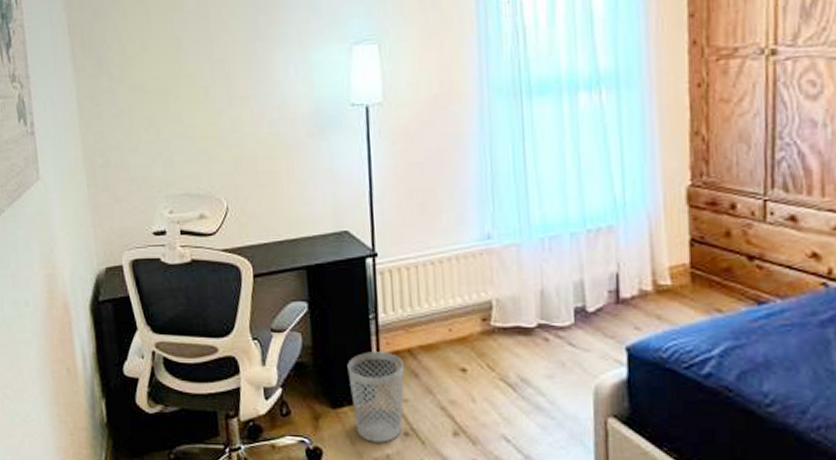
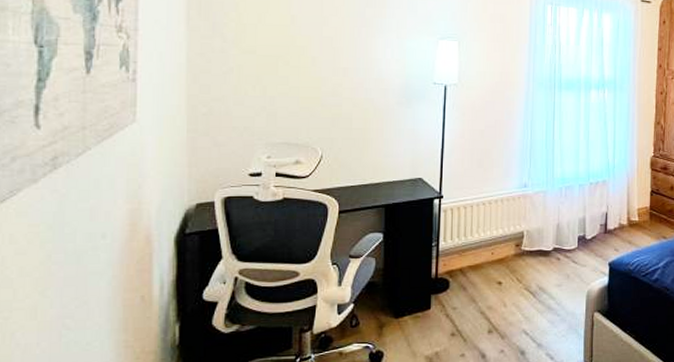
wastebasket: present [347,351,405,443] -> none [411,271,456,343]

